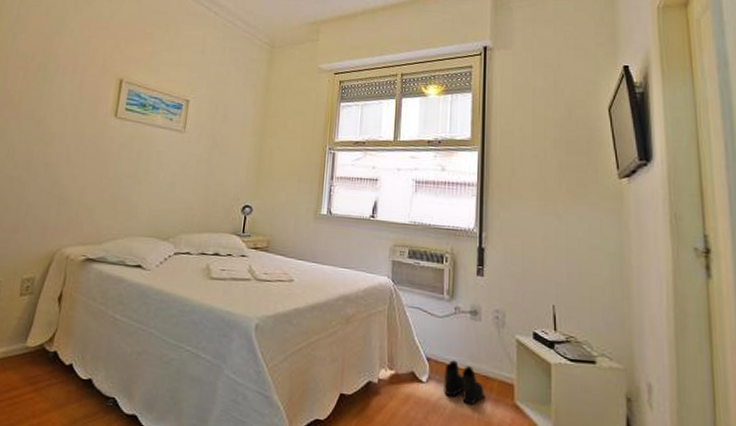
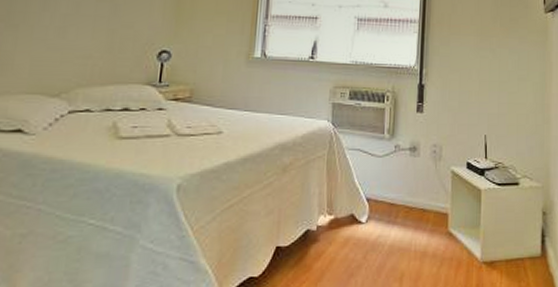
boots: present [444,360,484,405] -> none [383,197,421,239]

